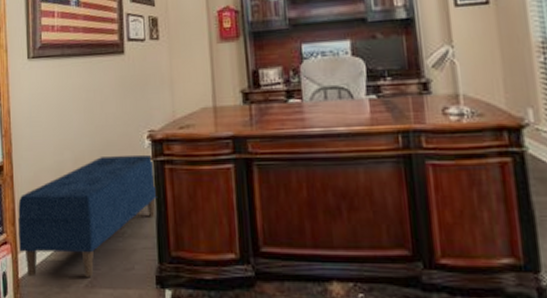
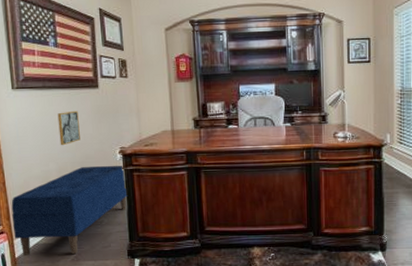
wall art: none [76,83,101,129] -> present [57,110,80,146]

